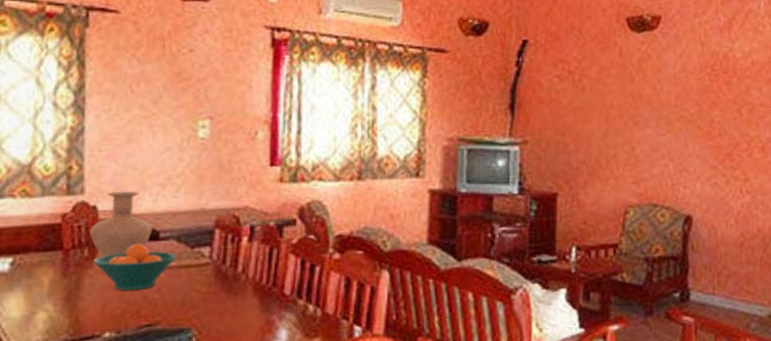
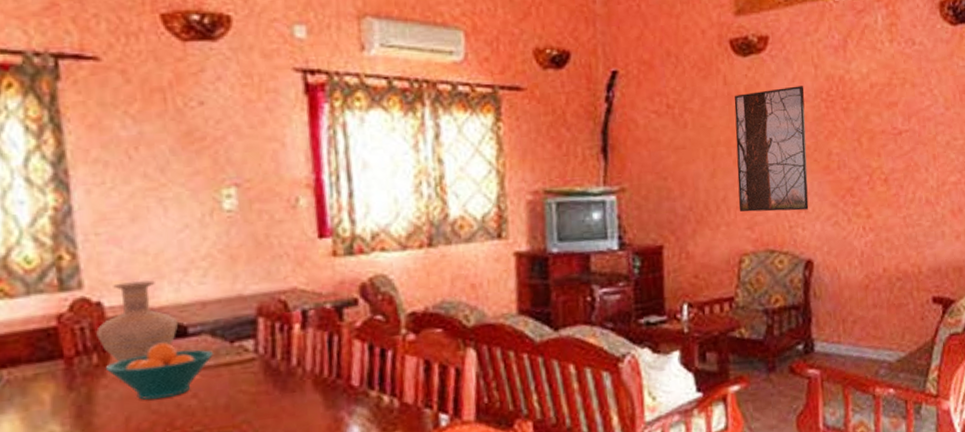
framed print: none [627,60,691,171] -> present [734,86,809,212]

